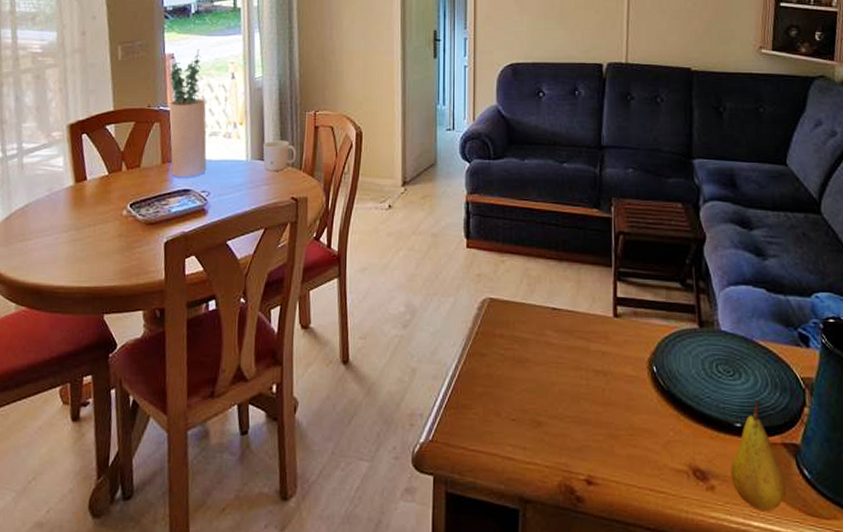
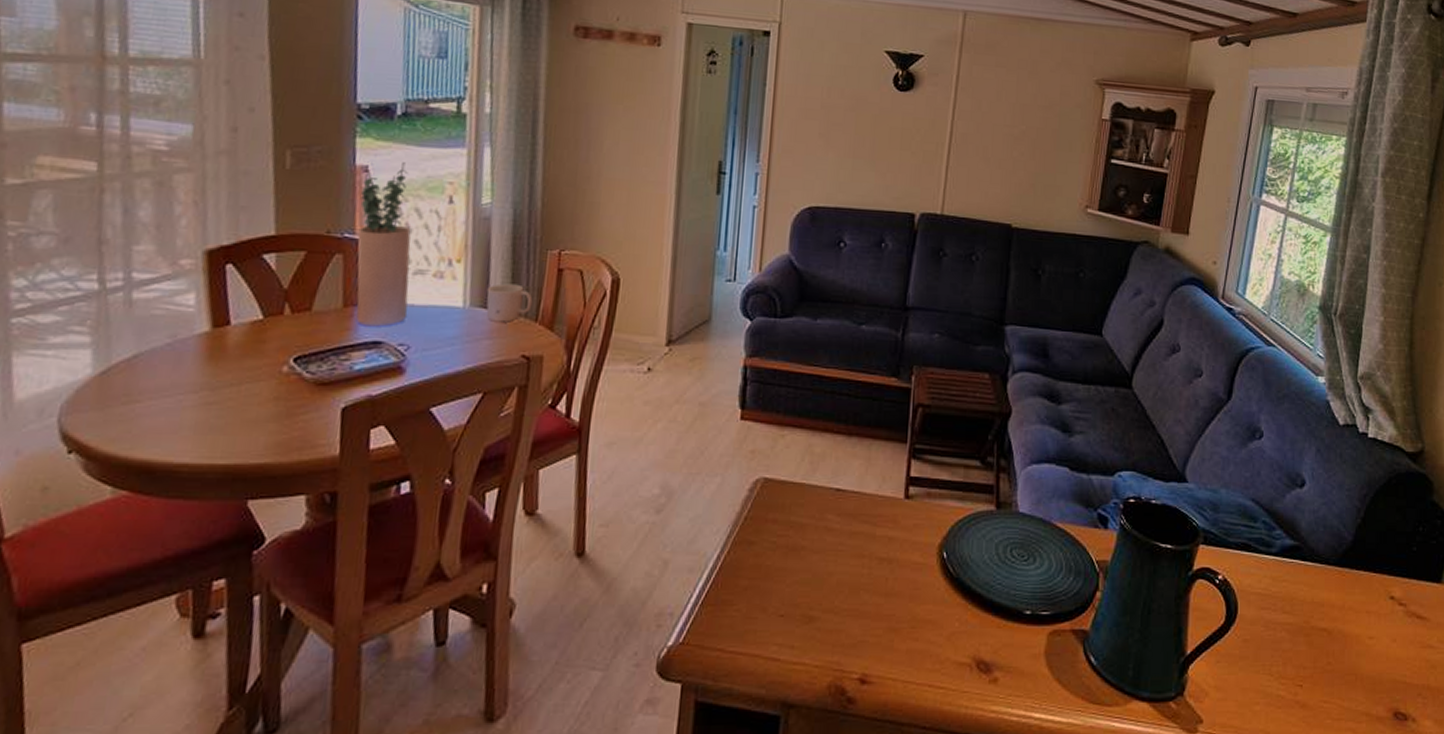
fruit: present [730,400,786,511] -> none [1016,585,1071,701]

